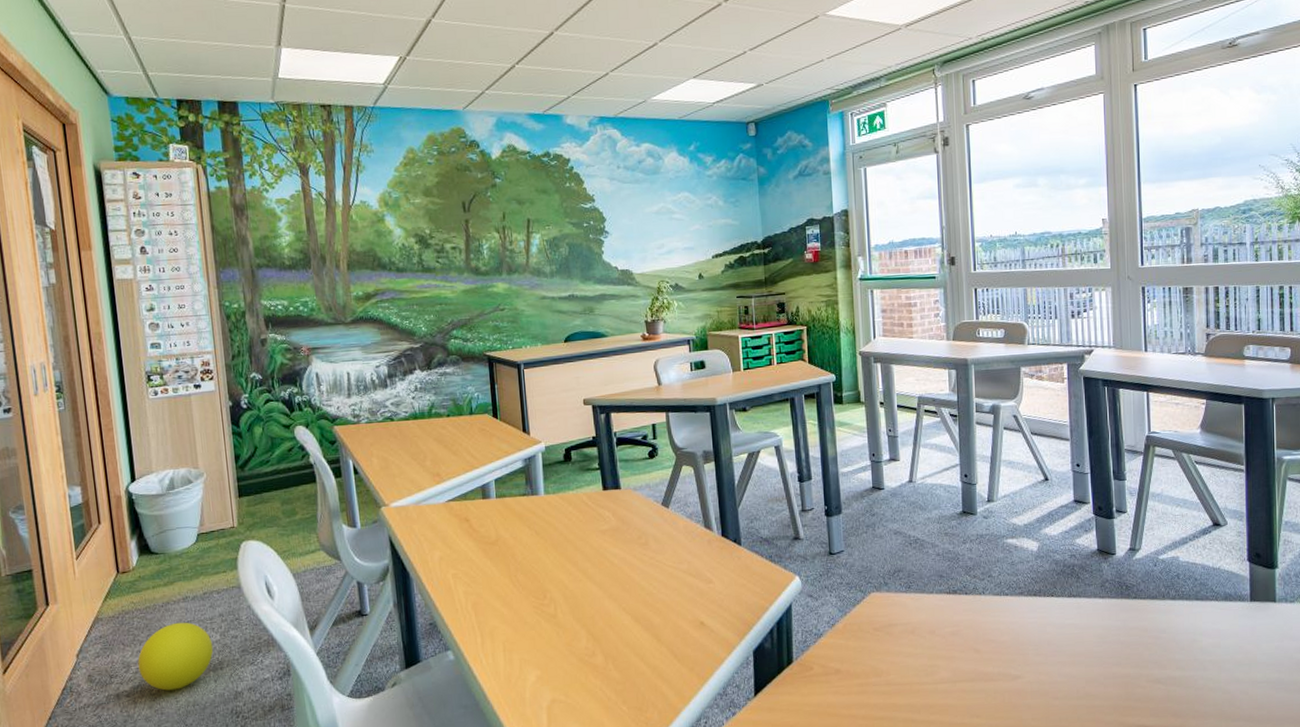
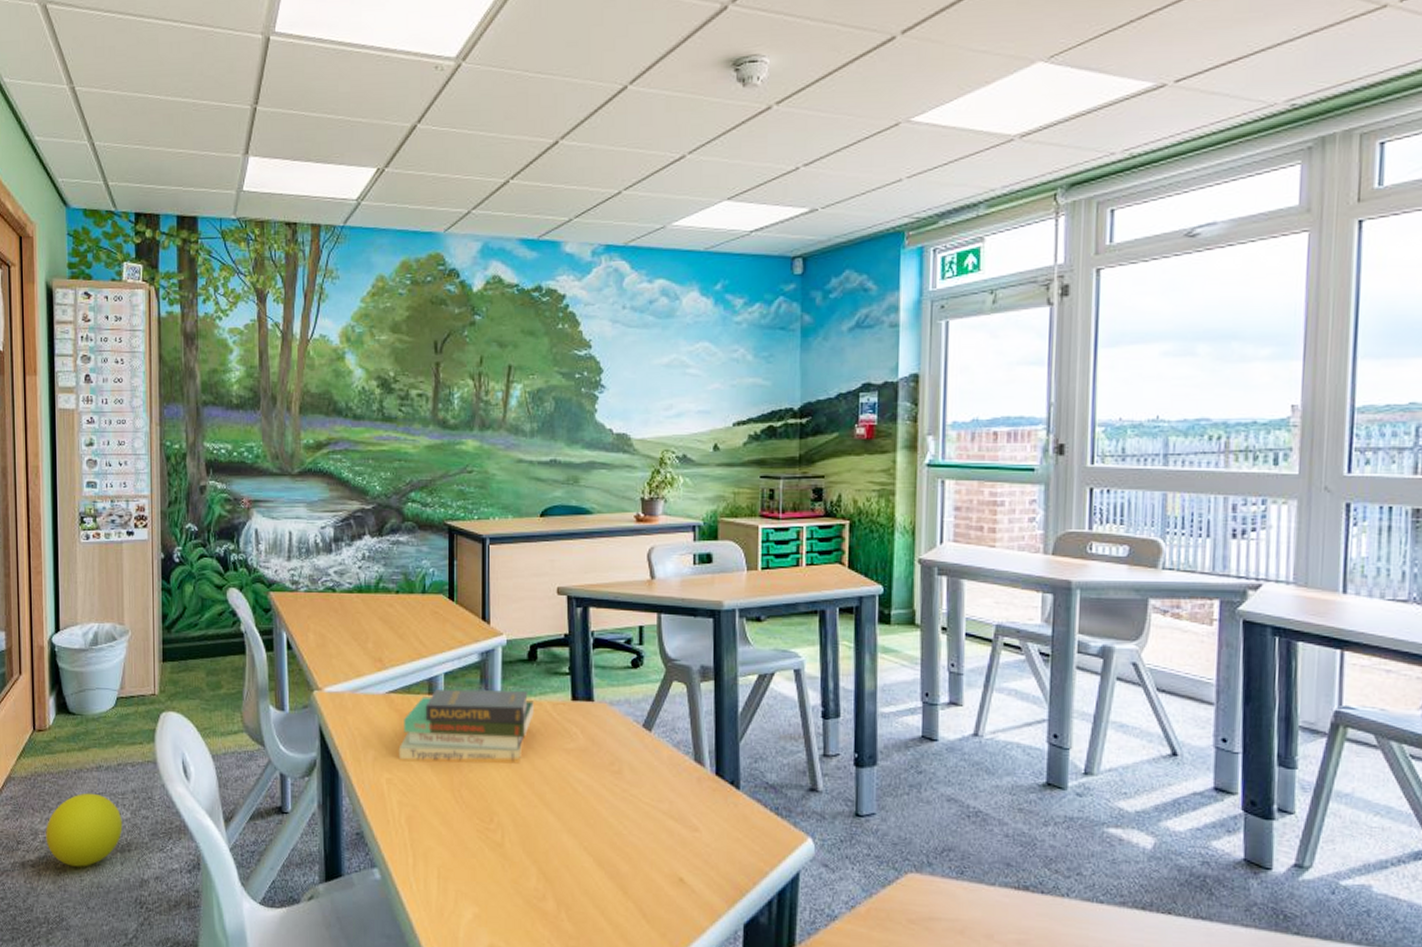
books: none [460,486,573,558] -> present [398,688,534,765]

